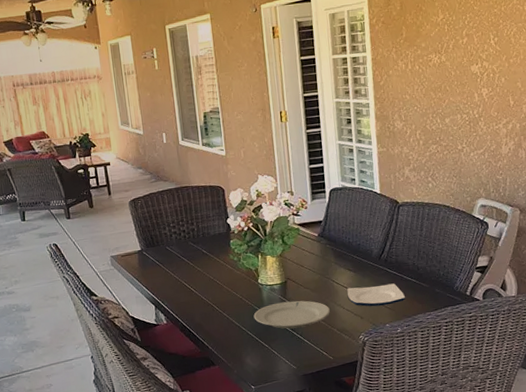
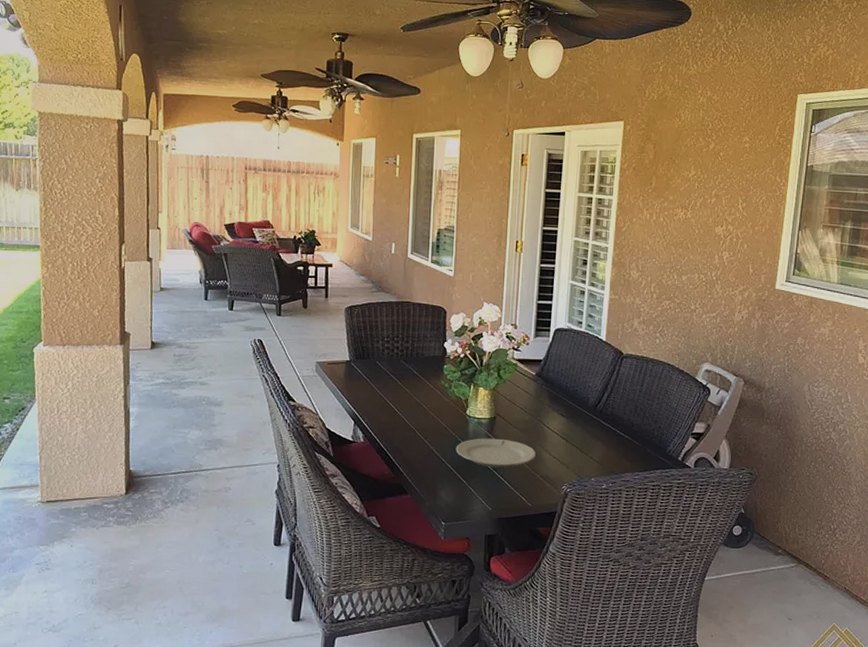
plate: present [347,283,405,307] -> none [557,433,615,458]

